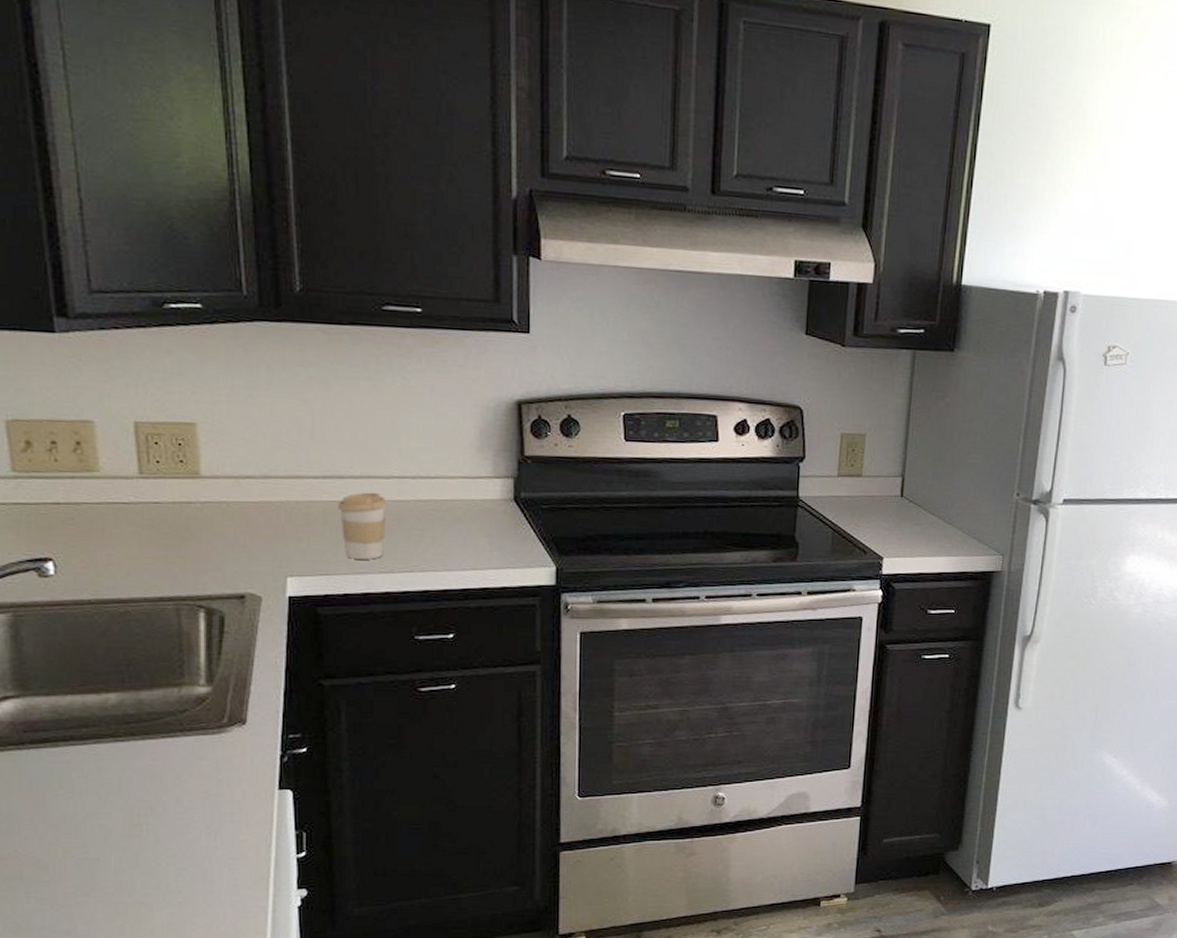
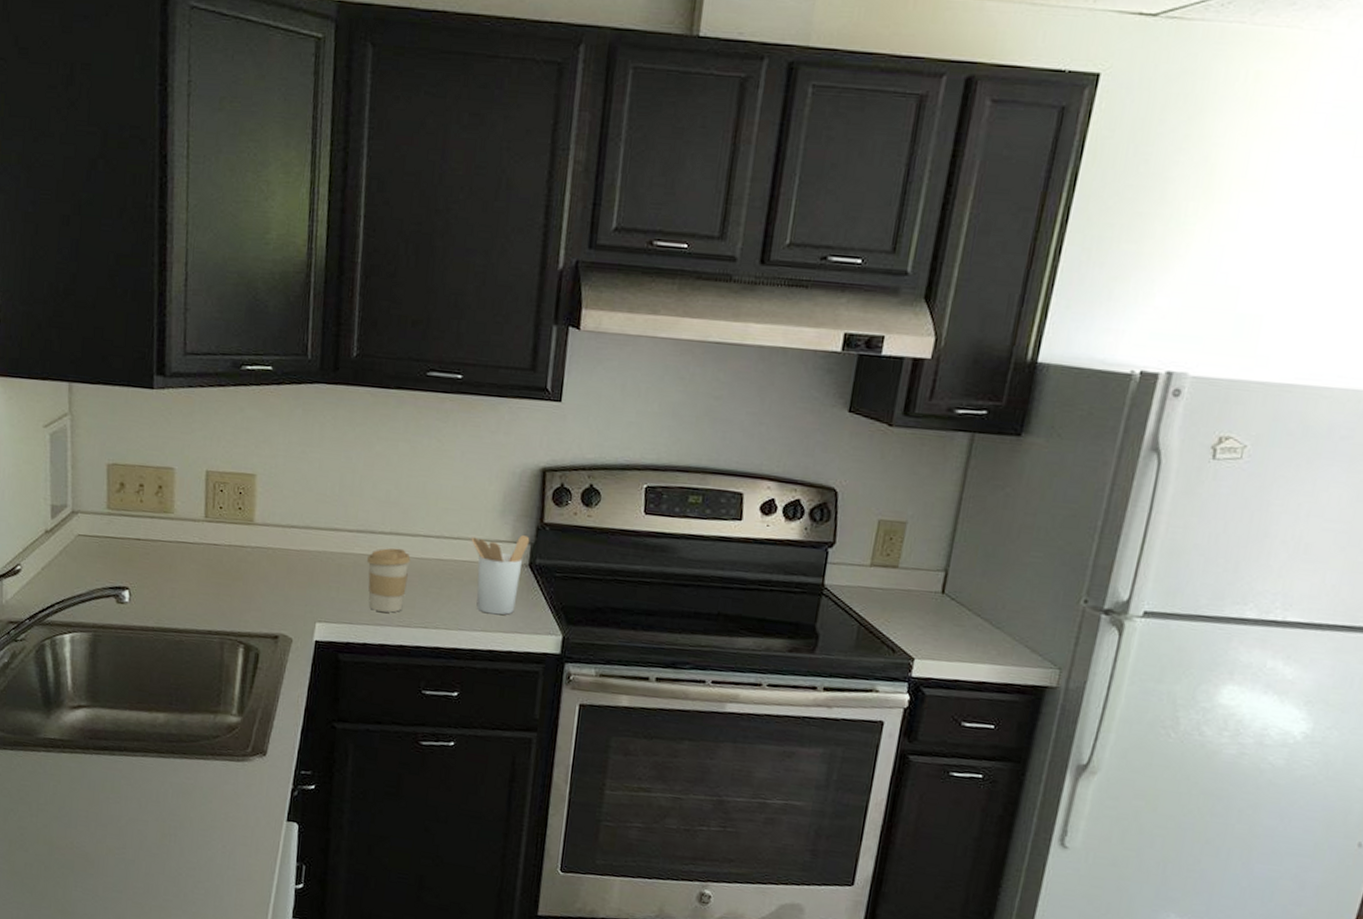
utensil holder: none [450,470,512,552] -> present [471,535,530,615]

